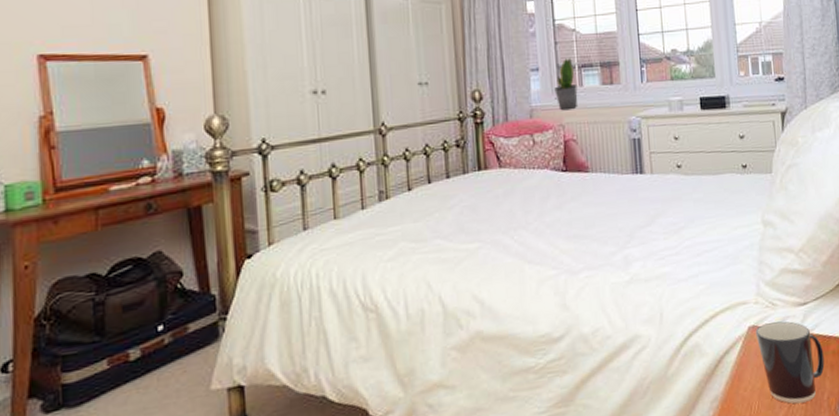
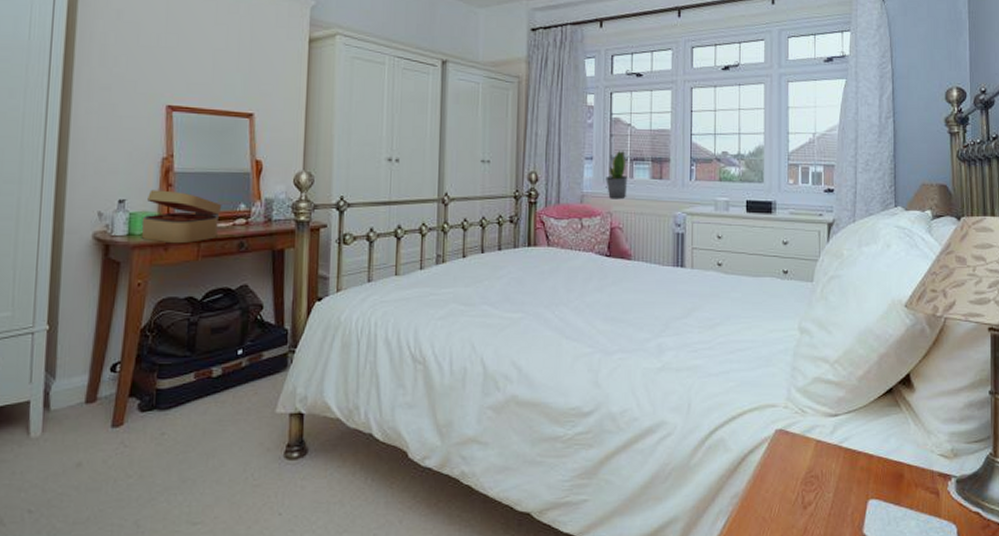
jewelry box: none [23,154,120,215] -> present [142,189,222,244]
mug: present [755,321,825,404] -> none [782,428,851,514]

